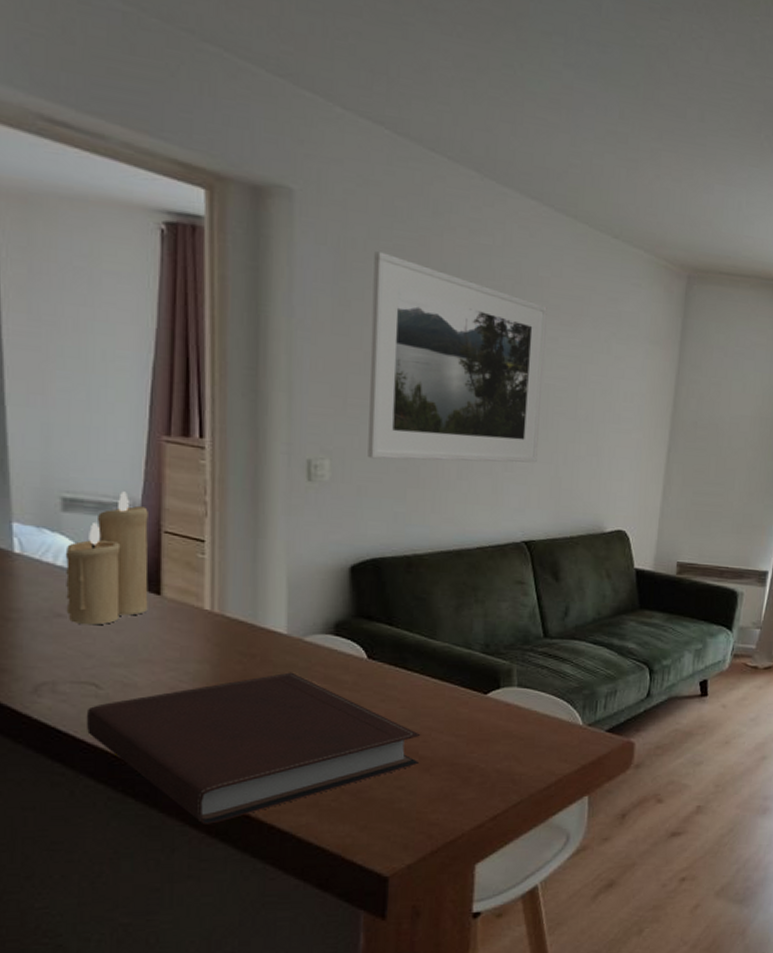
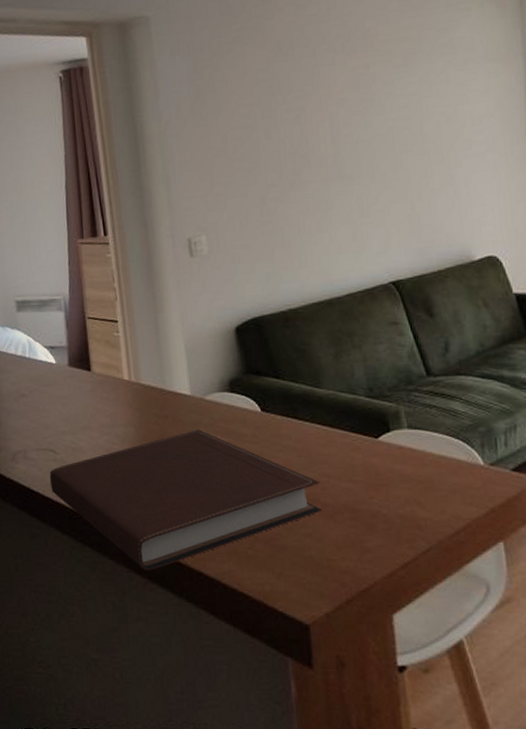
candle: present [65,491,148,626] -> none [22,289,83,402]
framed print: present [368,251,547,463] -> none [218,46,392,228]

